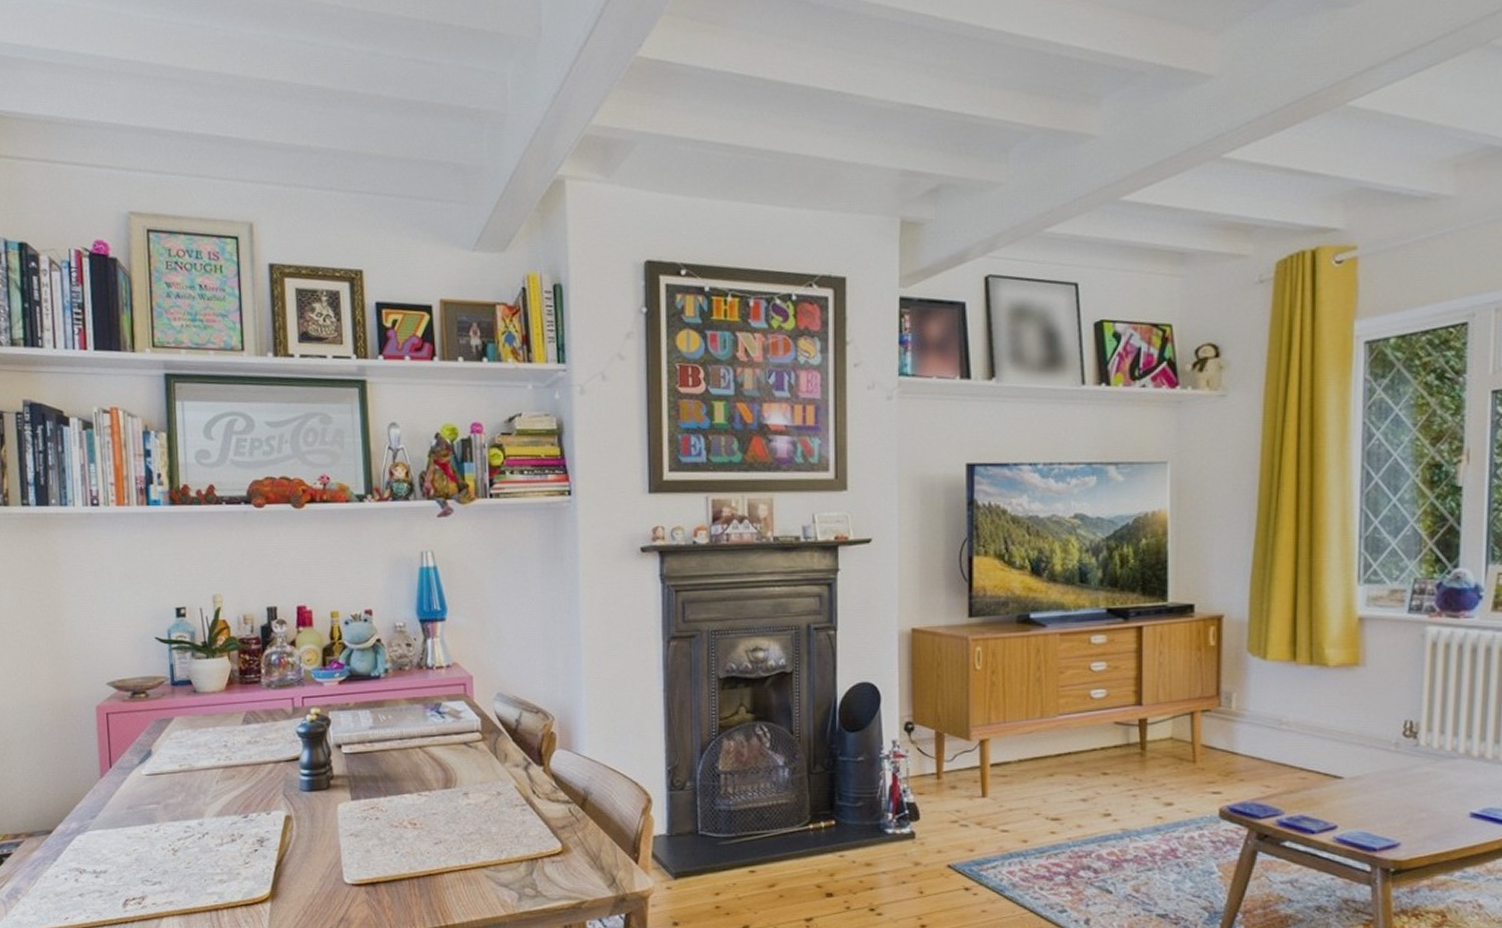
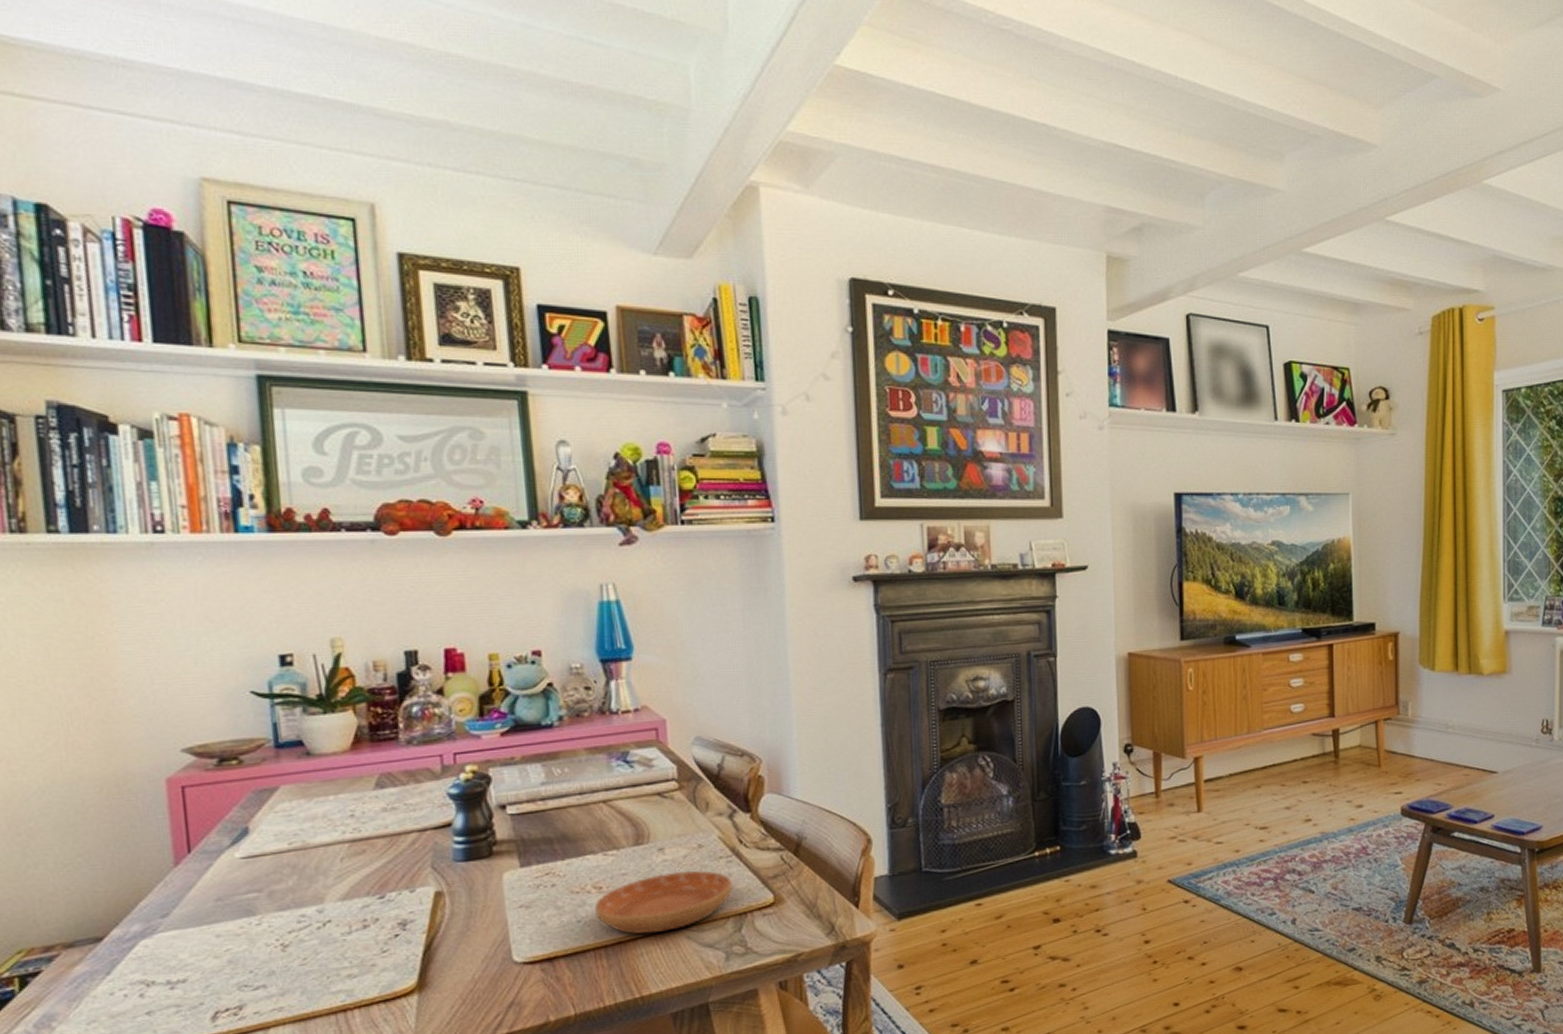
saucer: none [410,816,526,869] -> present [595,871,732,935]

